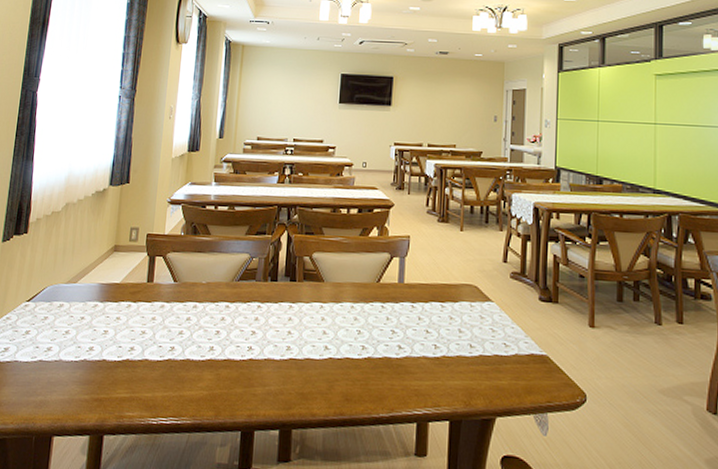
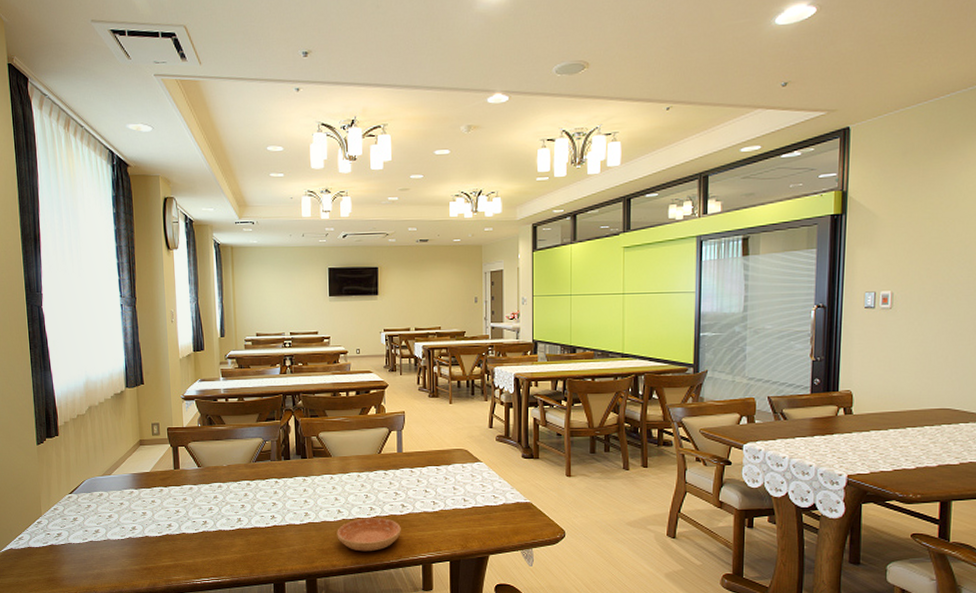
saucer: none [321,358,395,401] -> present [337,518,401,552]

